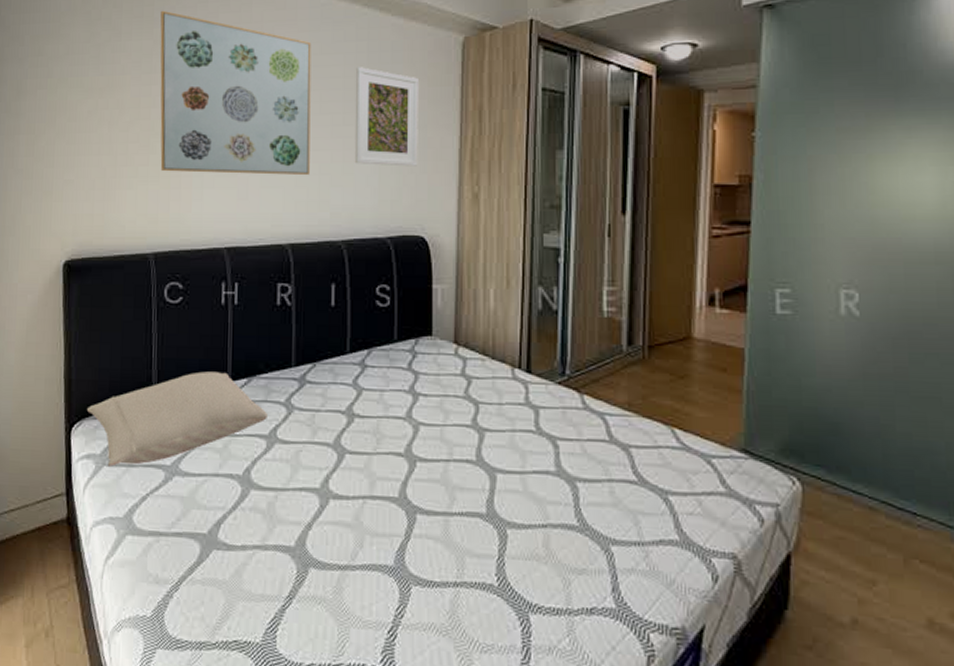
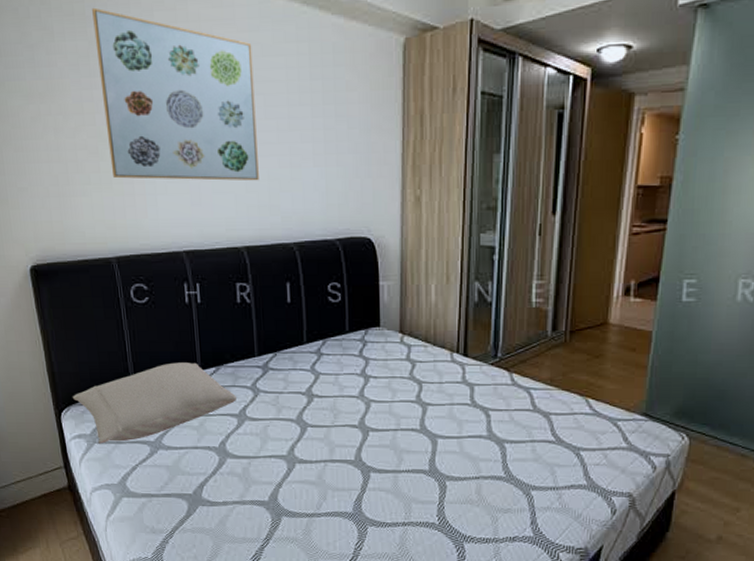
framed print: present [354,67,418,167] -> none [297,70,363,171]

